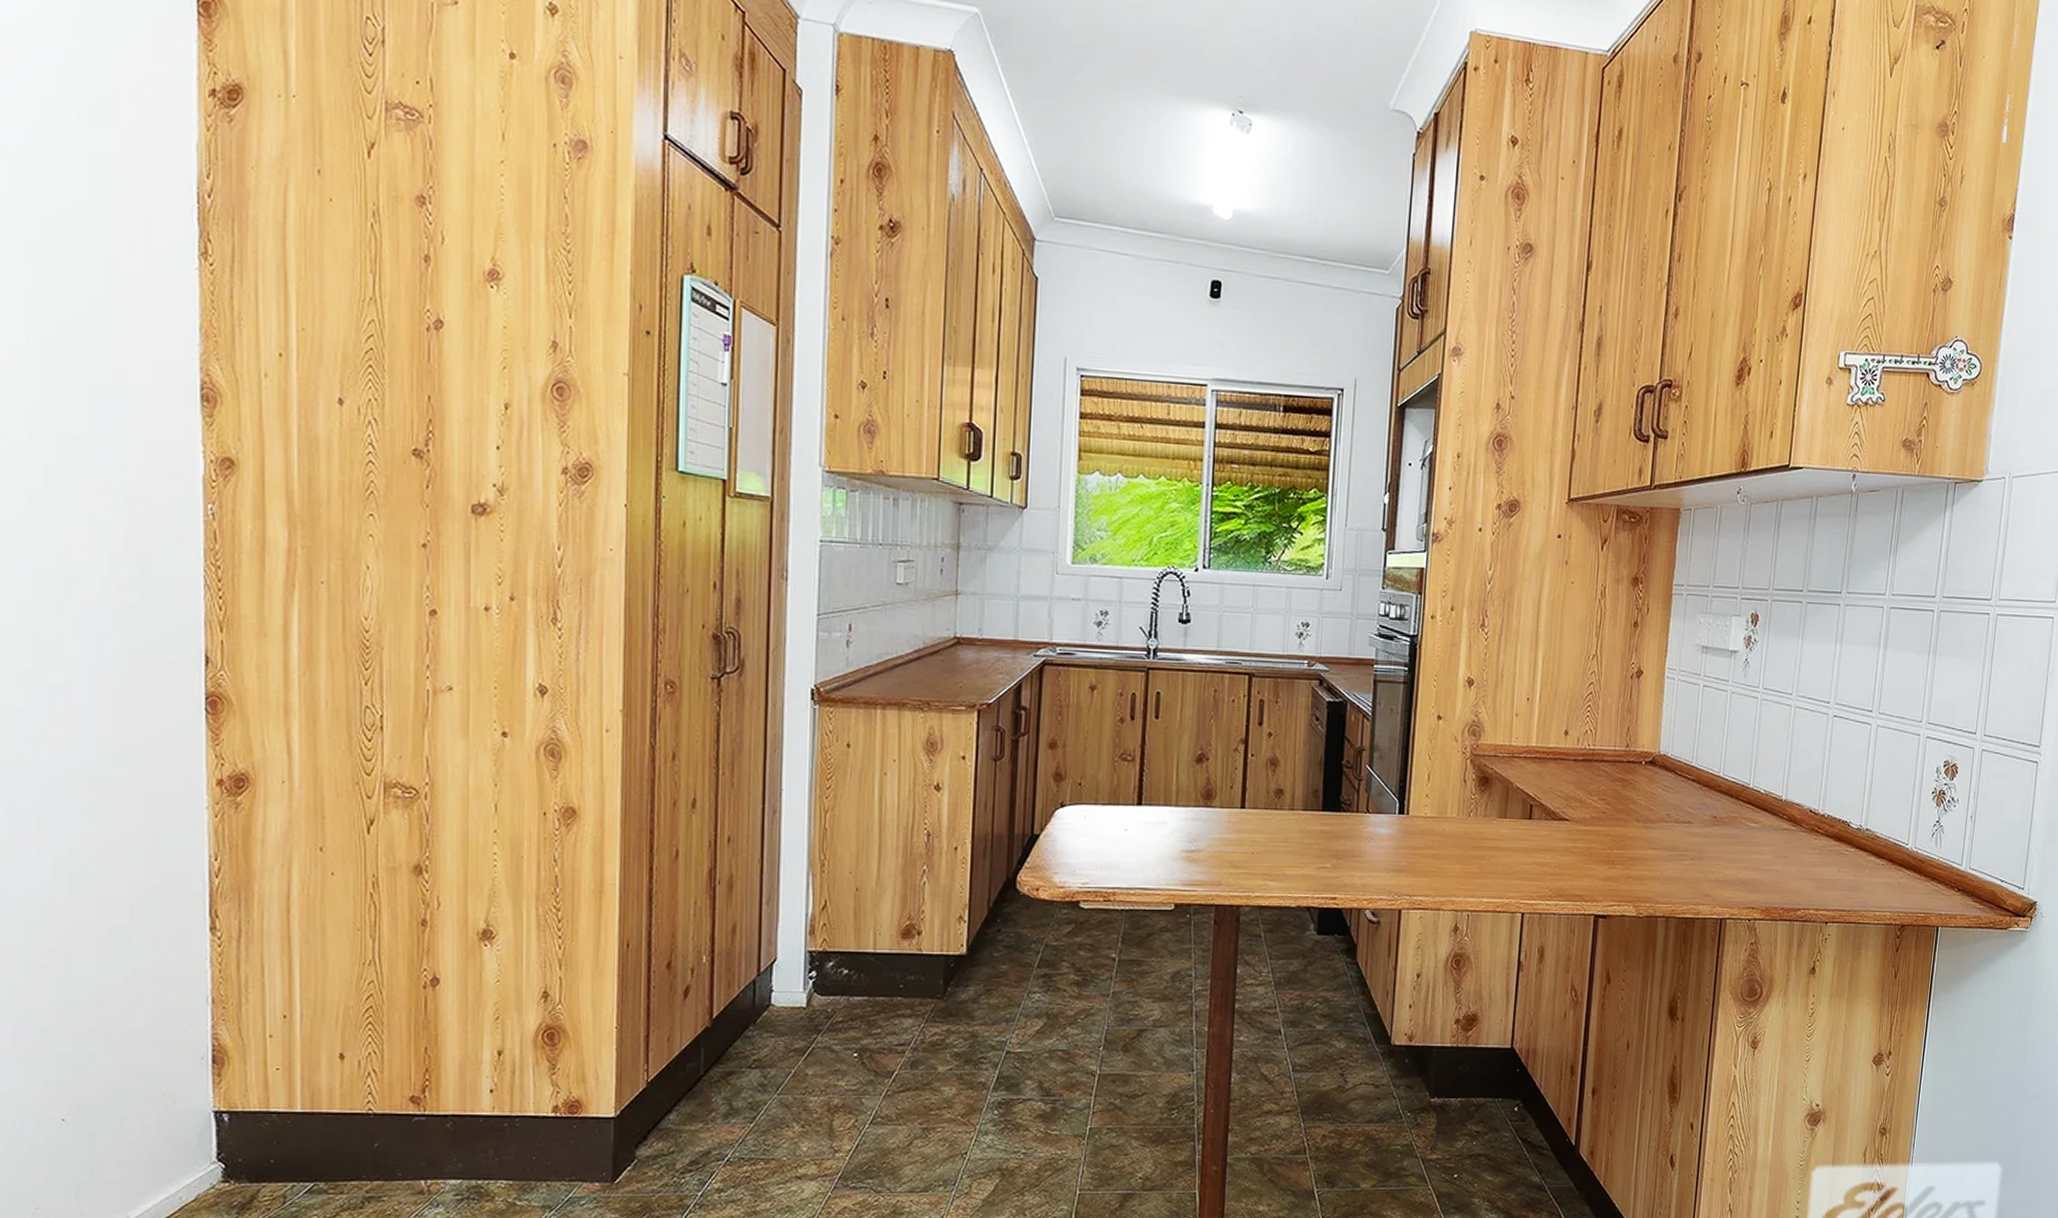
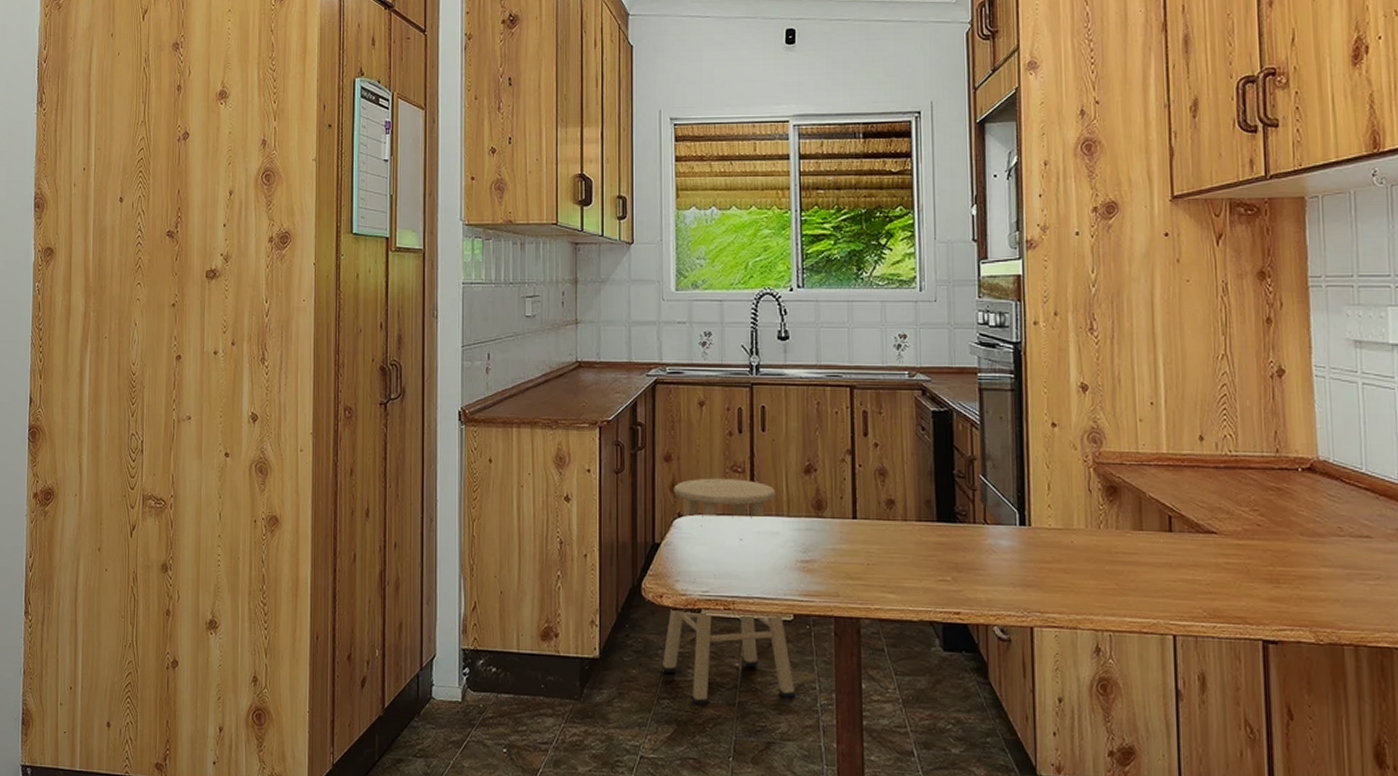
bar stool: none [1034,766,1171,998] -> present [661,478,796,706]

